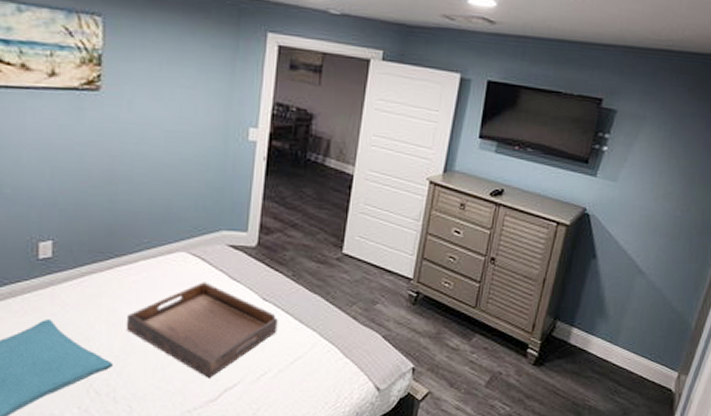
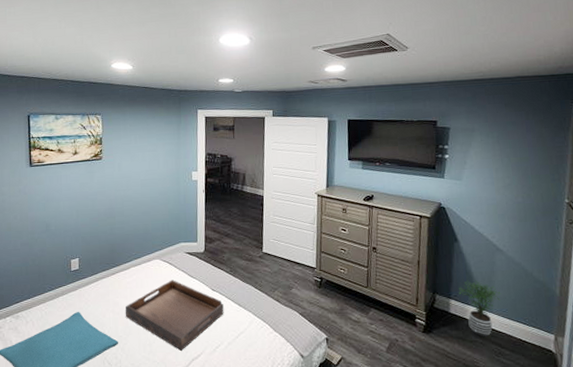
potted plant: none [584,306,632,373] -> present [458,280,501,337]

